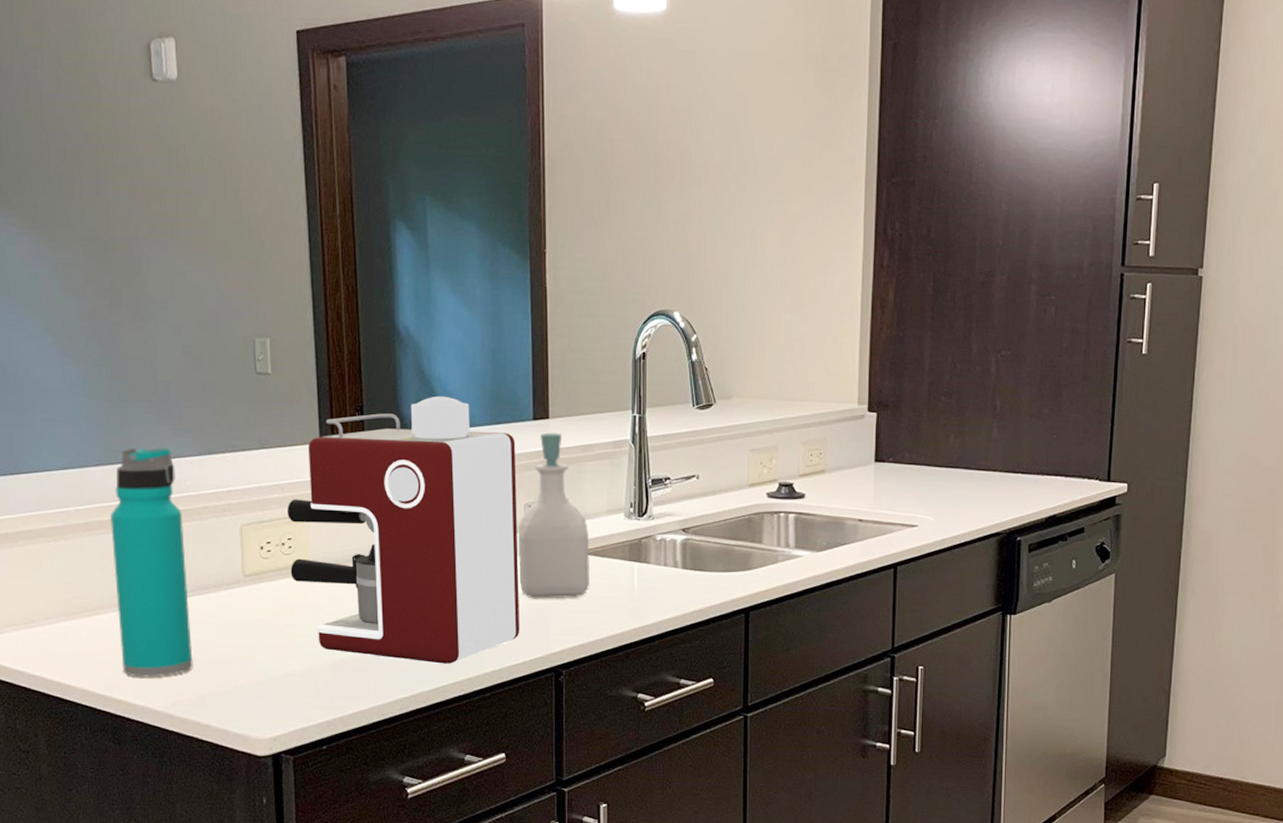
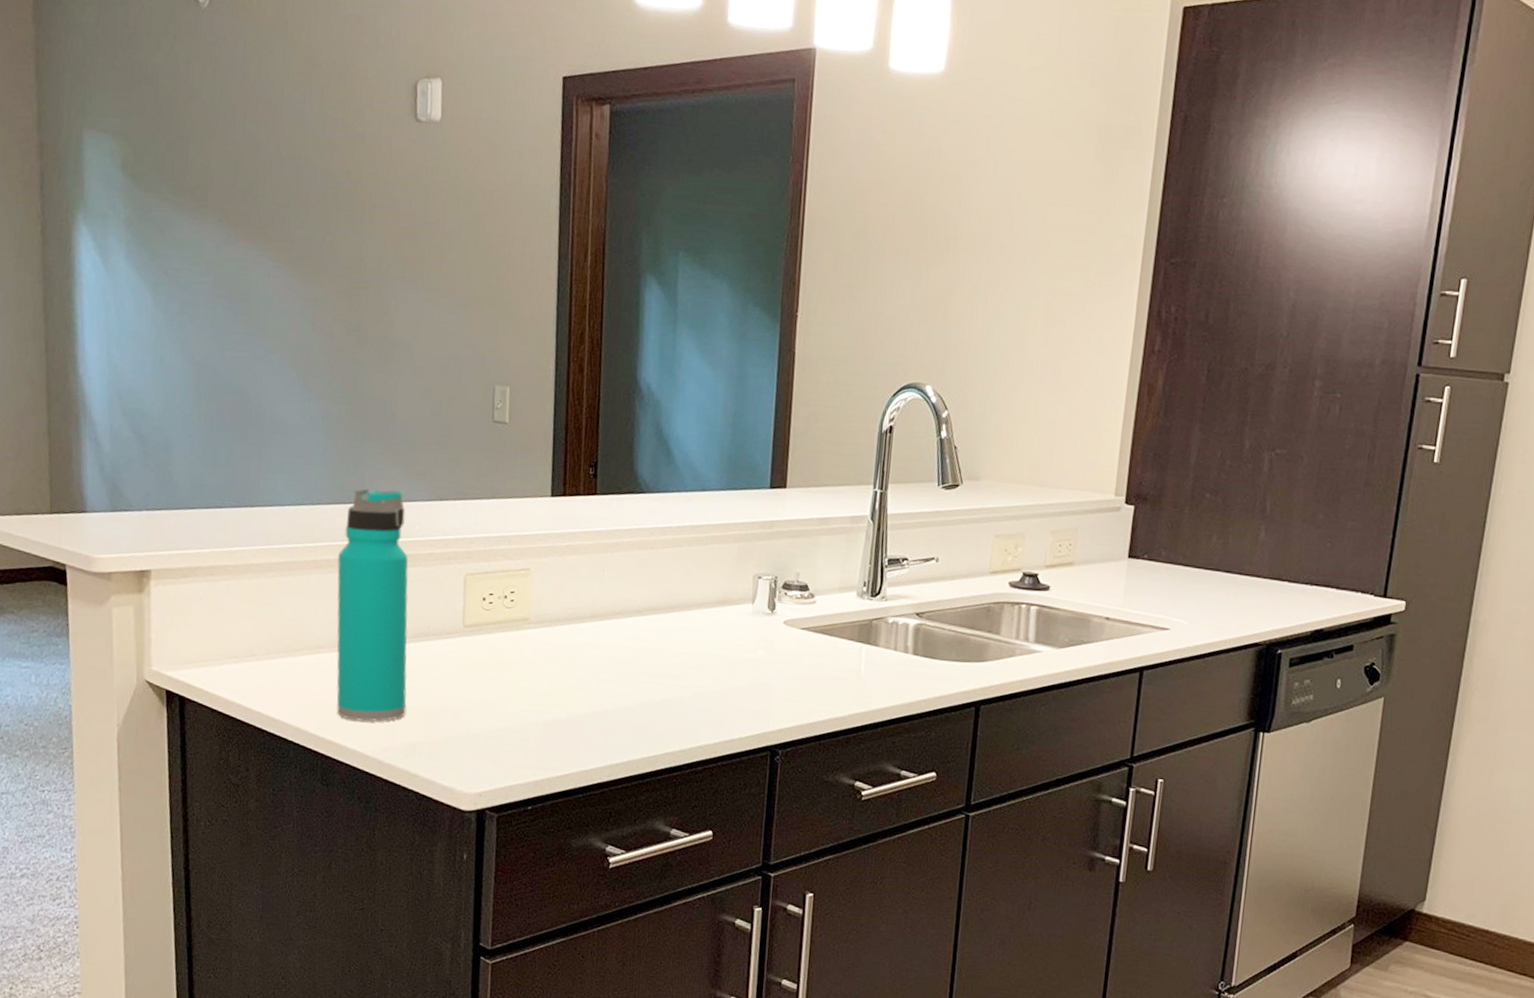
coffee maker: present [288,396,520,664] -> none [510,456,750,734]
soap bottle: present [517,432,590,599] -> none [741,502,818,677]

